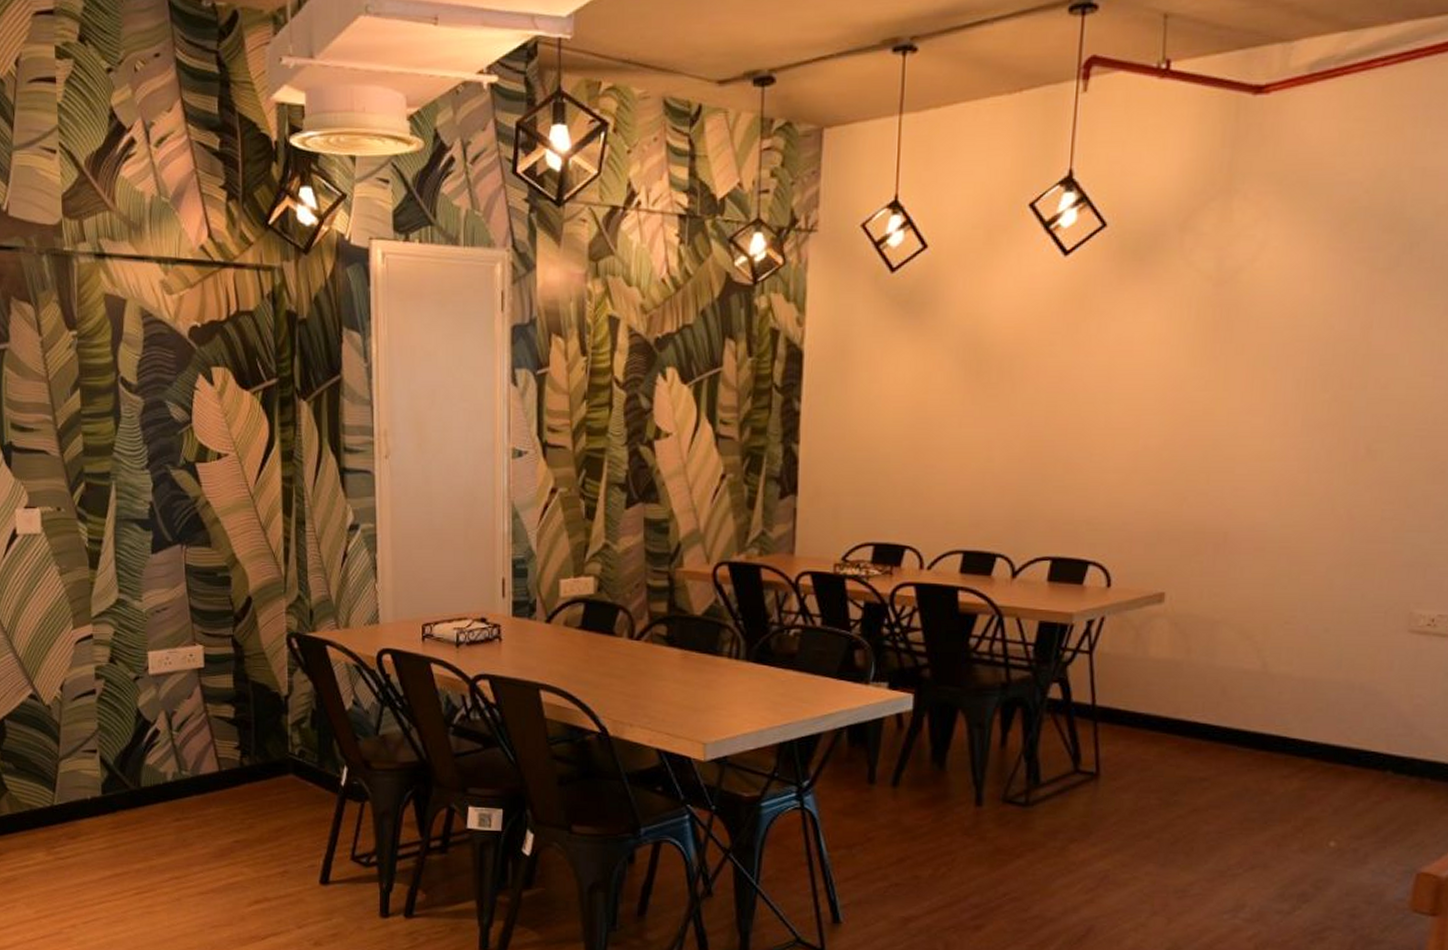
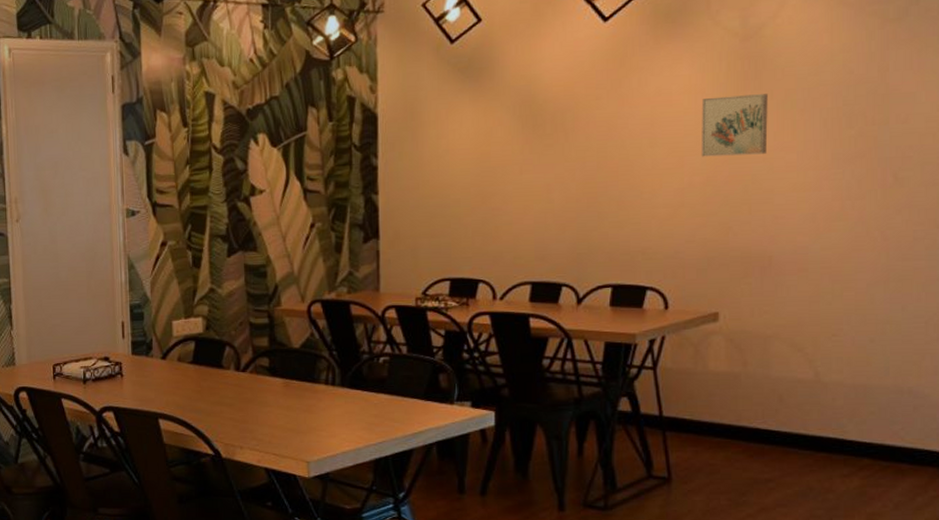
wall art: none [1159,348,1238,417] -> present [701,94,768,157]

